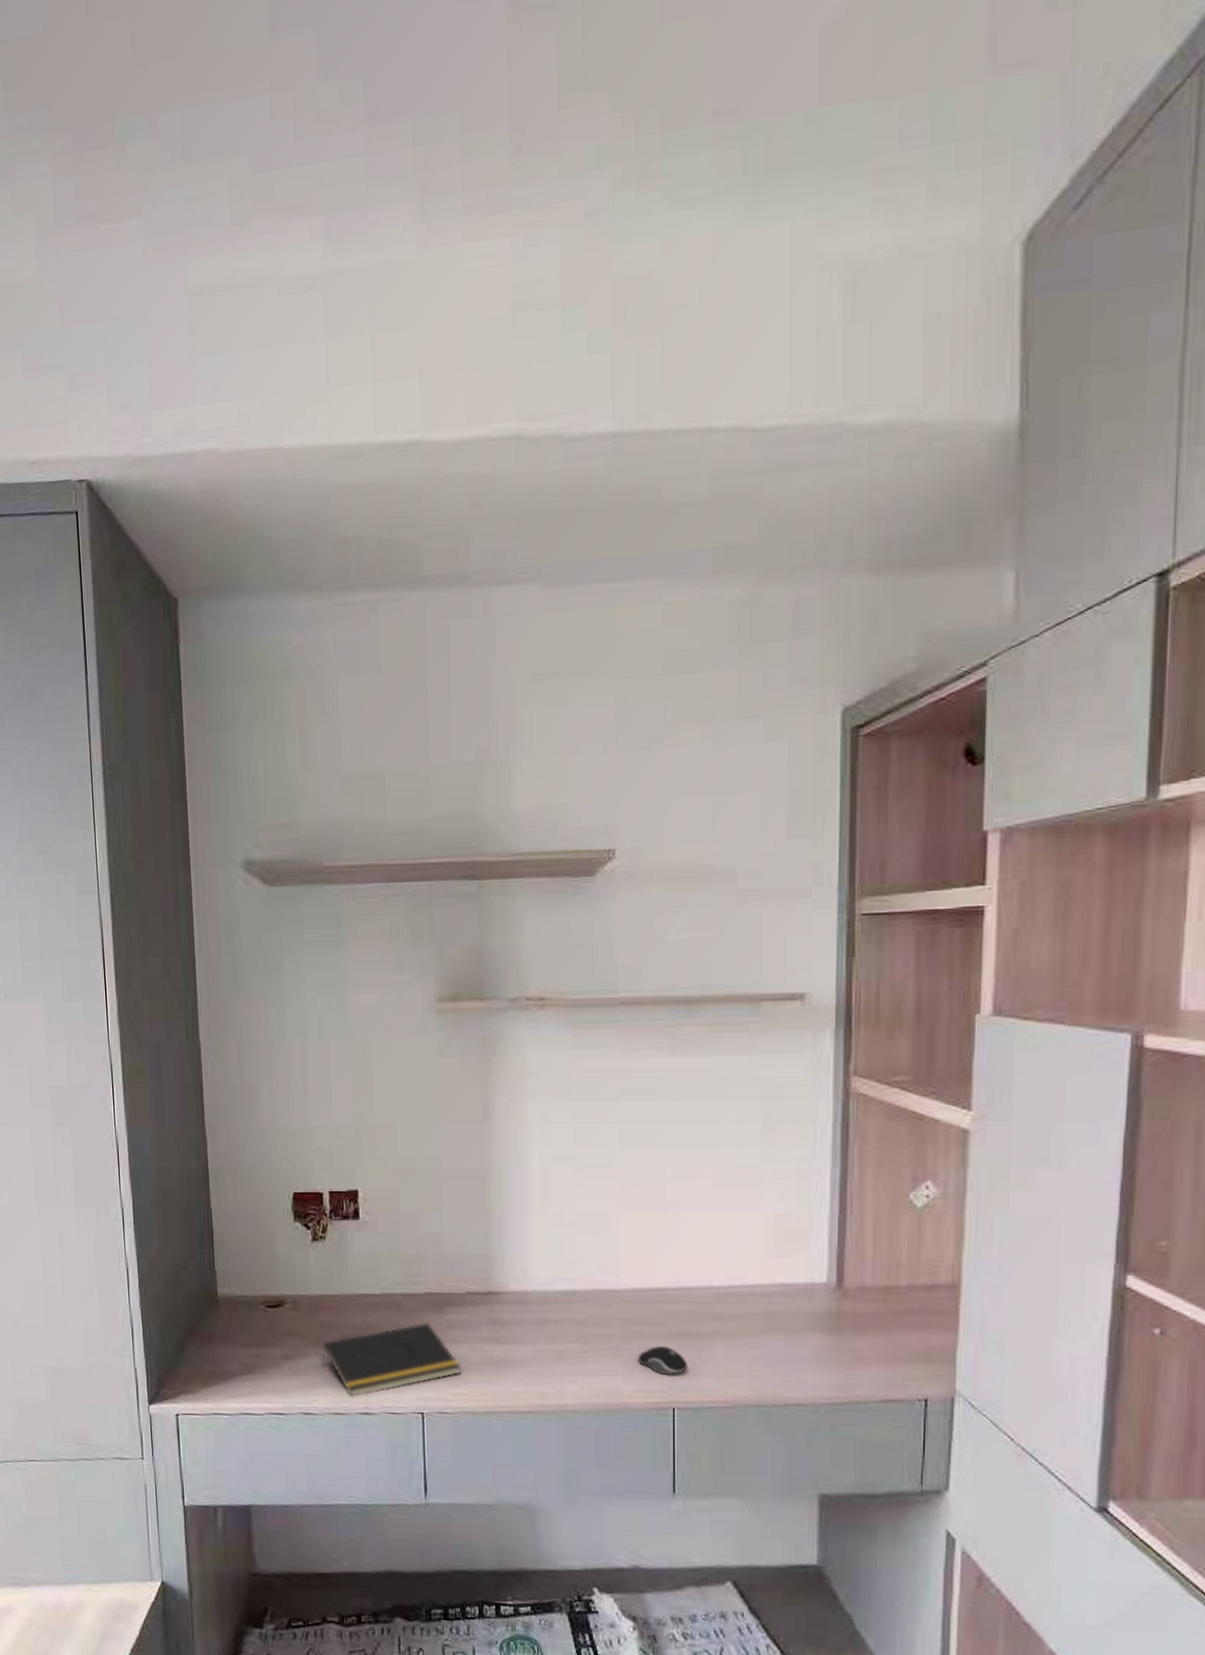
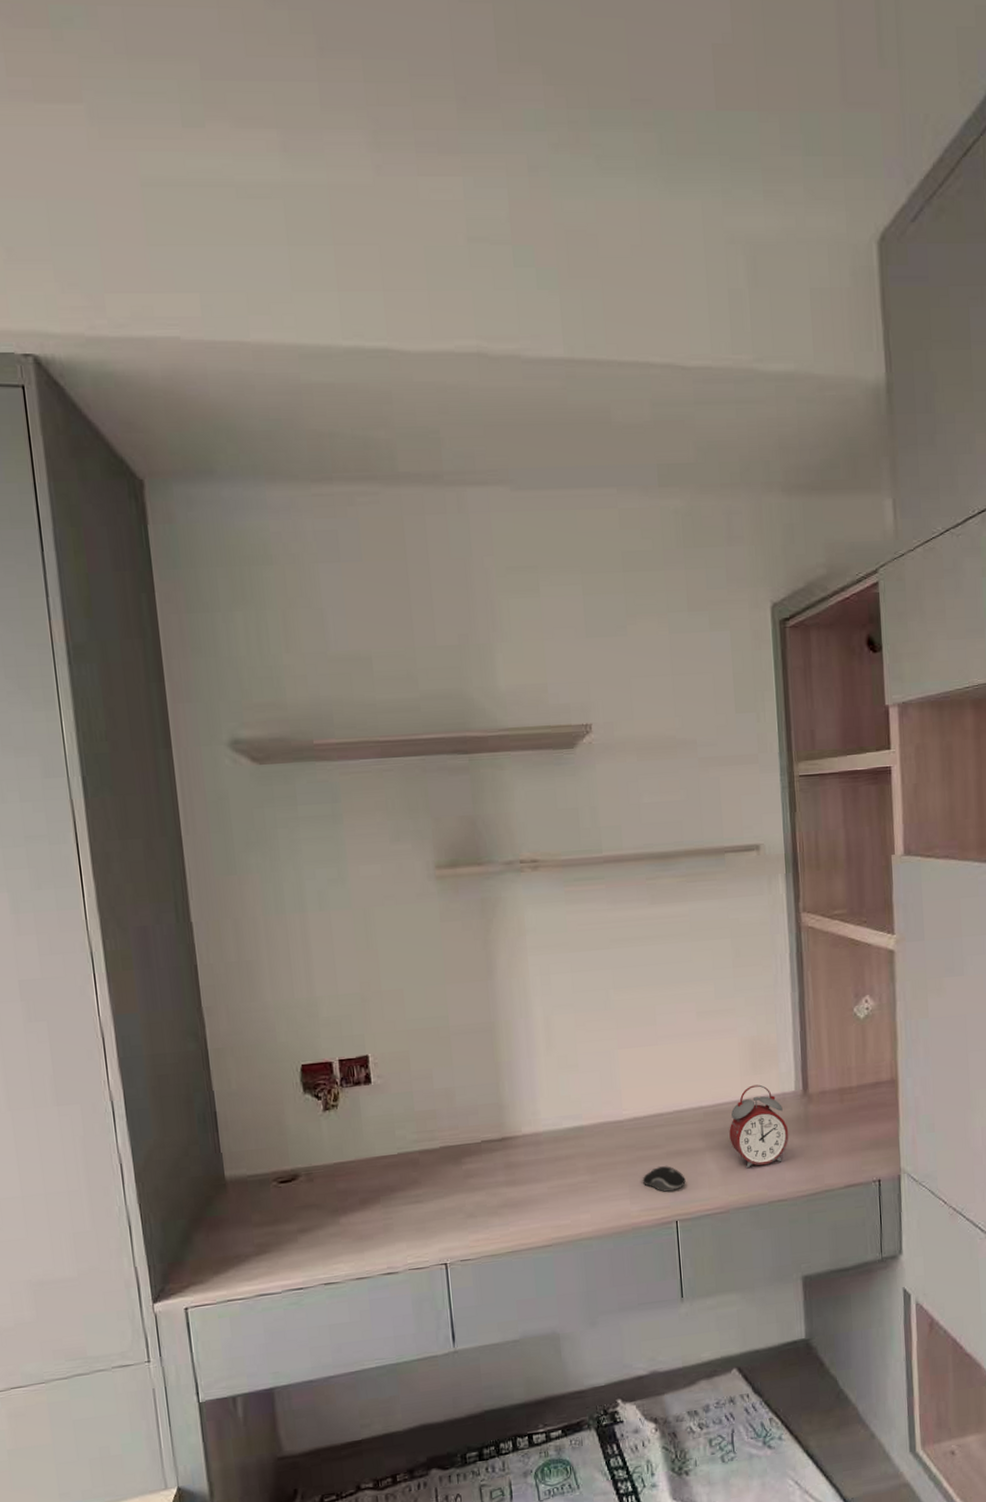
notepad: present [321,1322,461,1398] -> none [340,1175,481,1261]
alarm clock: none [743,1270,816,1363] -> present [729,1084,789,1169]

